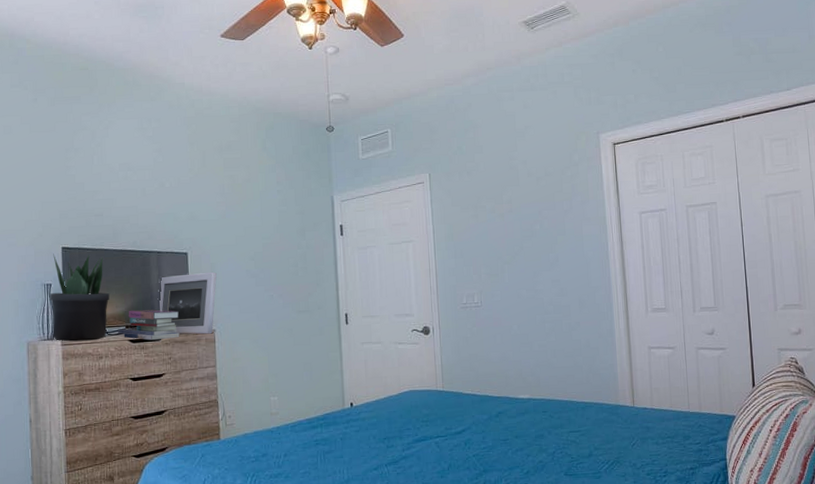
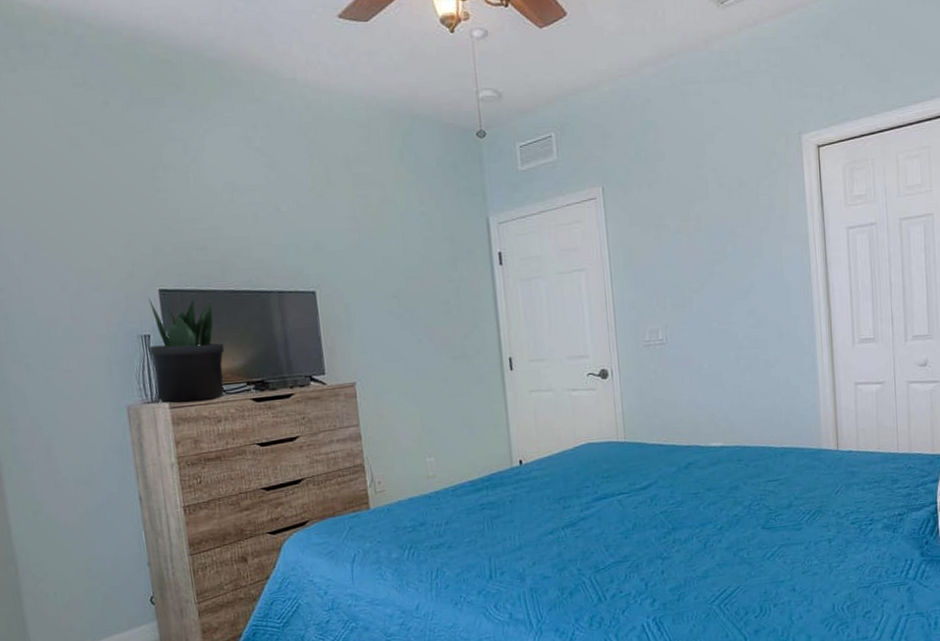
books: present [118,309,180,341] -> none [237,361,313,398]
picture frame: present [157,271,217,335] -> none [282,313,354,390]

